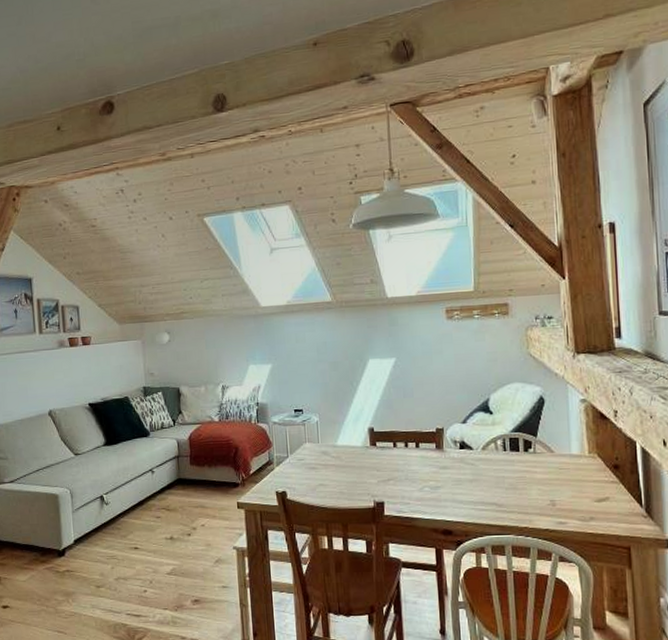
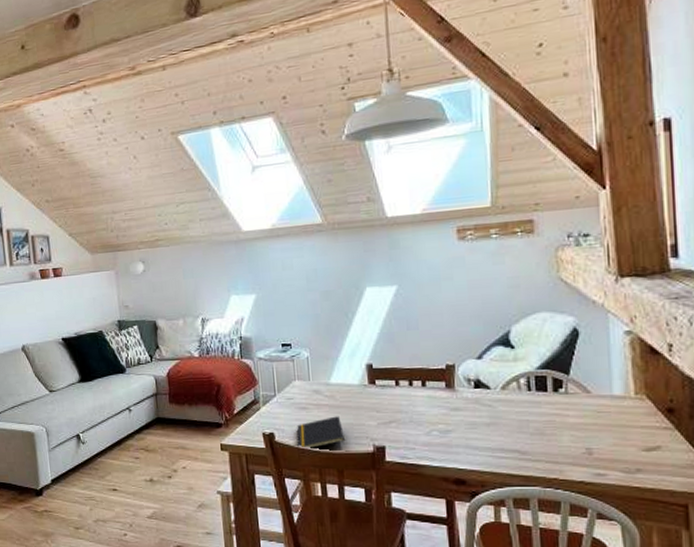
notepad: none [306,475,350,506] -> present [297,416,346,450]

